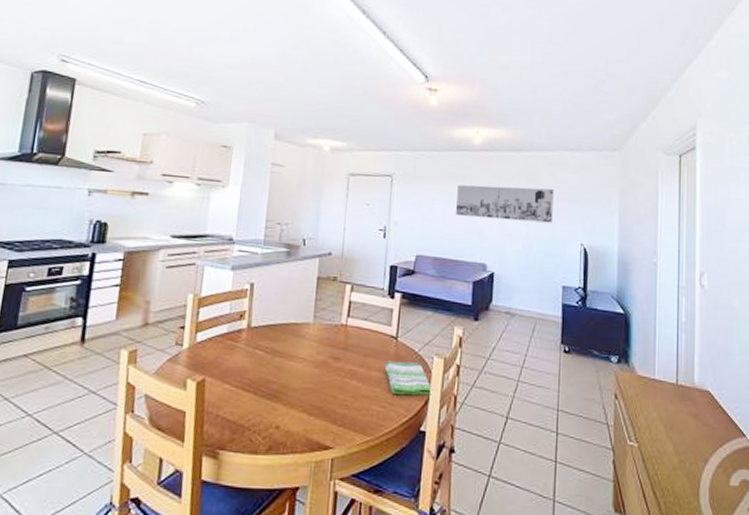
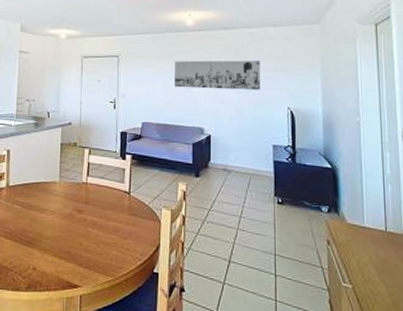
dish towel: present [384,360,433,395] -> none [120,212,163,242]

